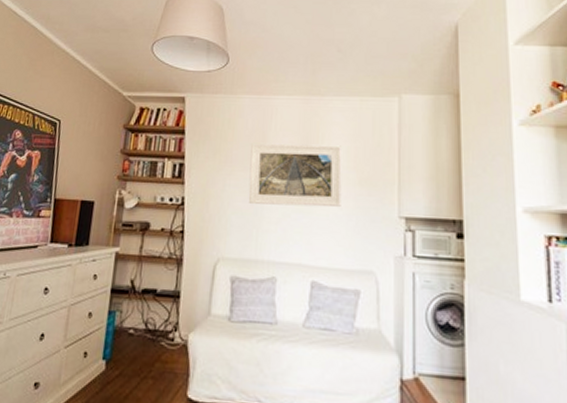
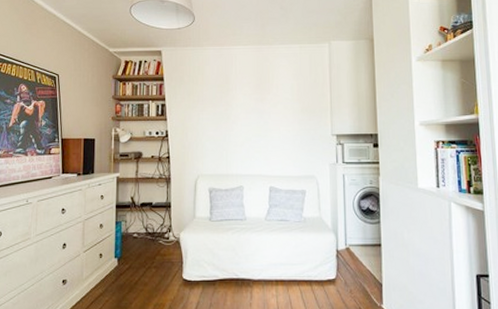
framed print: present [248,143,342,207] -> none [218,83,289,132]

